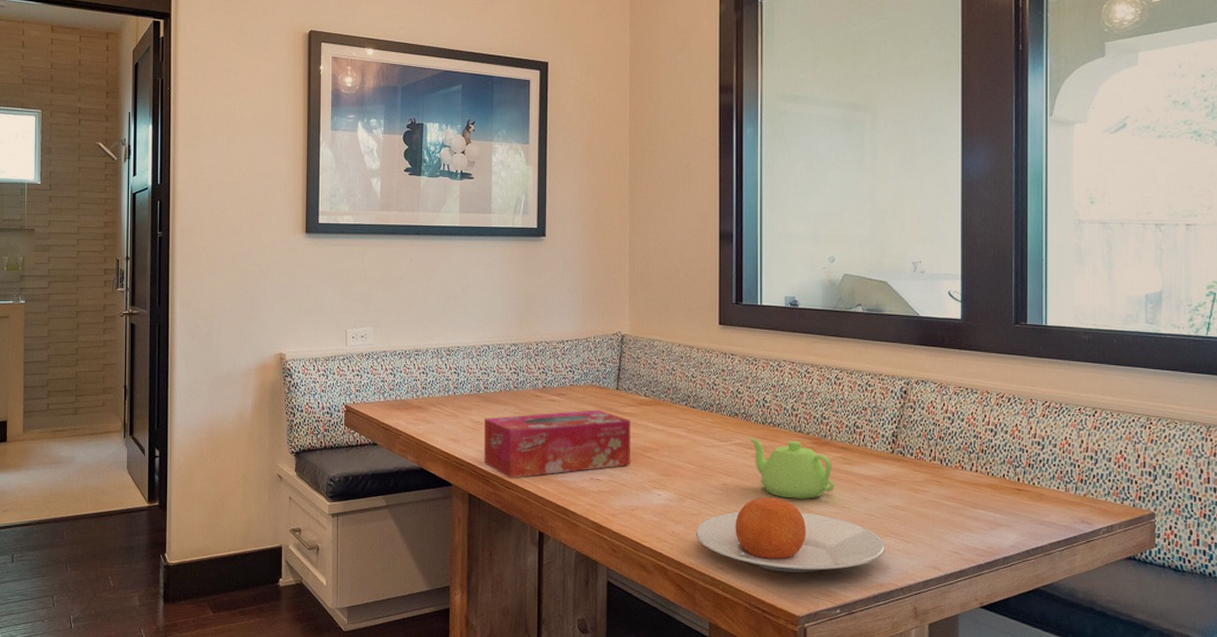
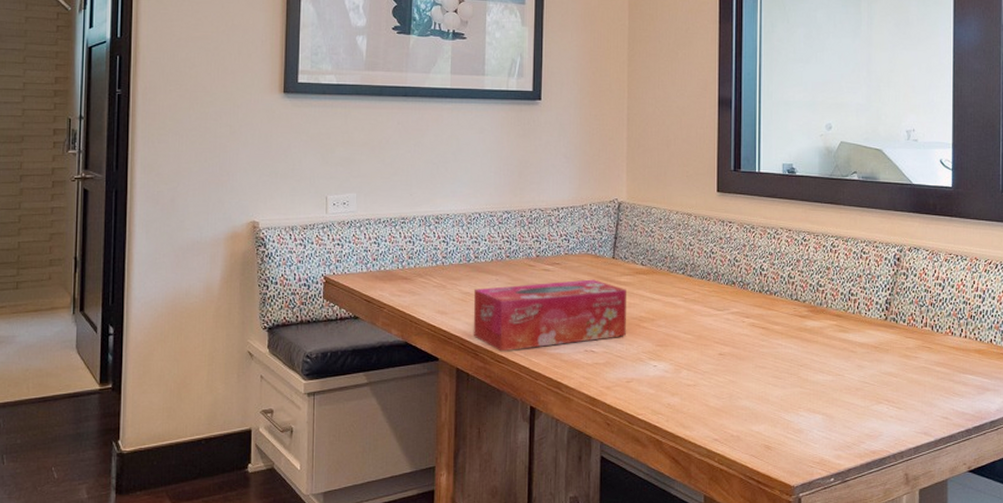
plate: present [695,497,886,573] -> none [691,366,879,442]
teapot: present [748,437,835,499] -> none [745,305,830,368]

